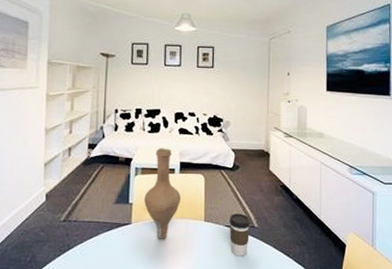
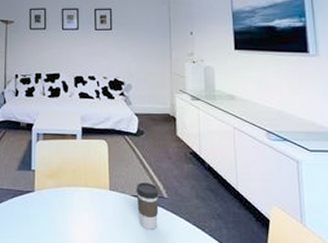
vase: present [144,148,181,239] -> none [47,113,84,208]

